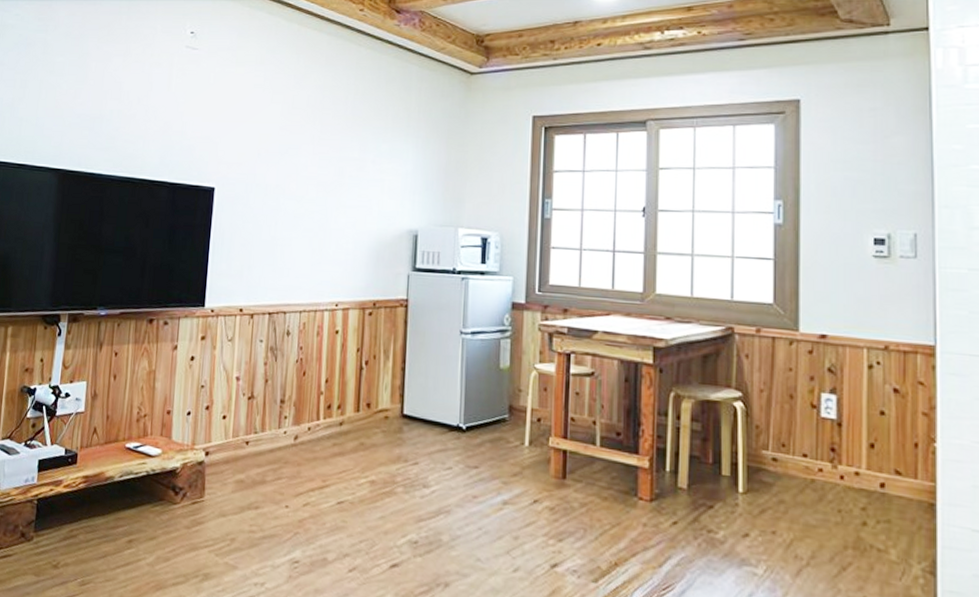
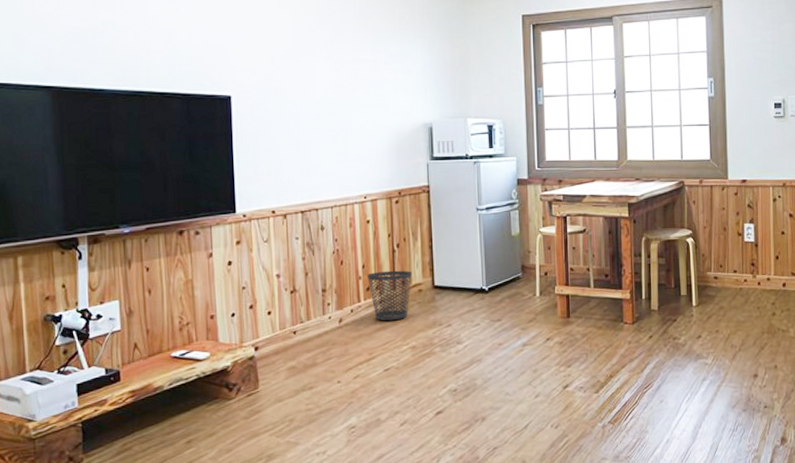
wastebasket: none [330,389,379,448] -> present [367,270,412,321]

